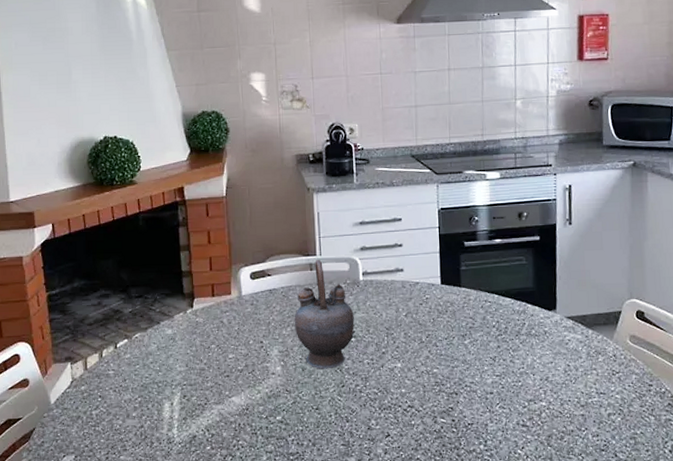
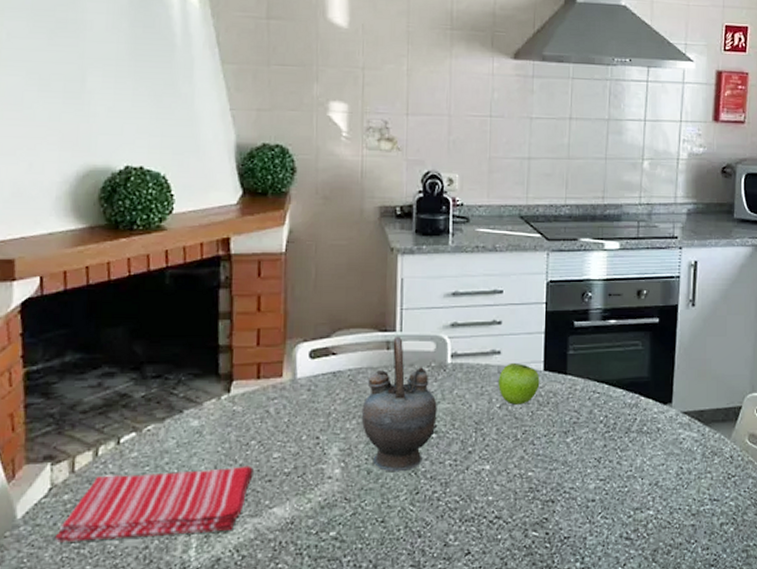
dish towel: none [77,364,215,422] -> present [54,465,254,543]
fruit: none [403,278,439,313] -> present [498,362,540,405]

